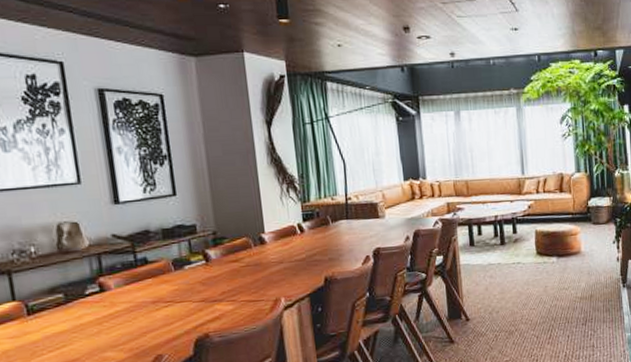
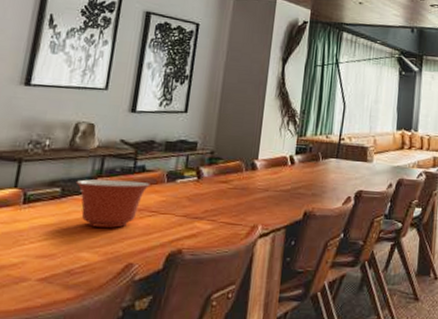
mixing bowl: none [77,274,158,327] -> present [76,179,150,228]

